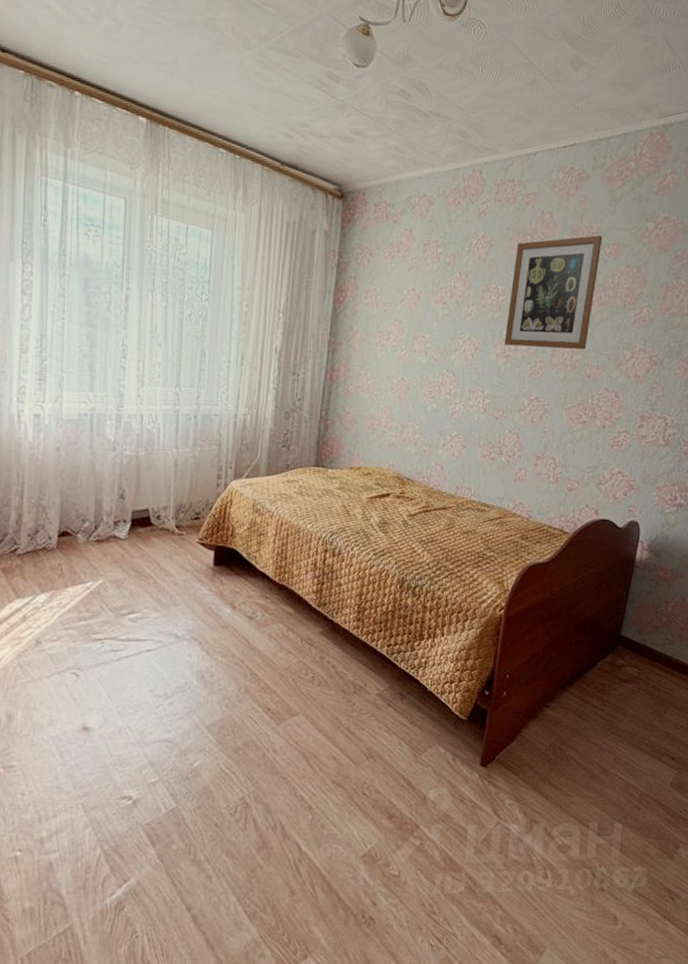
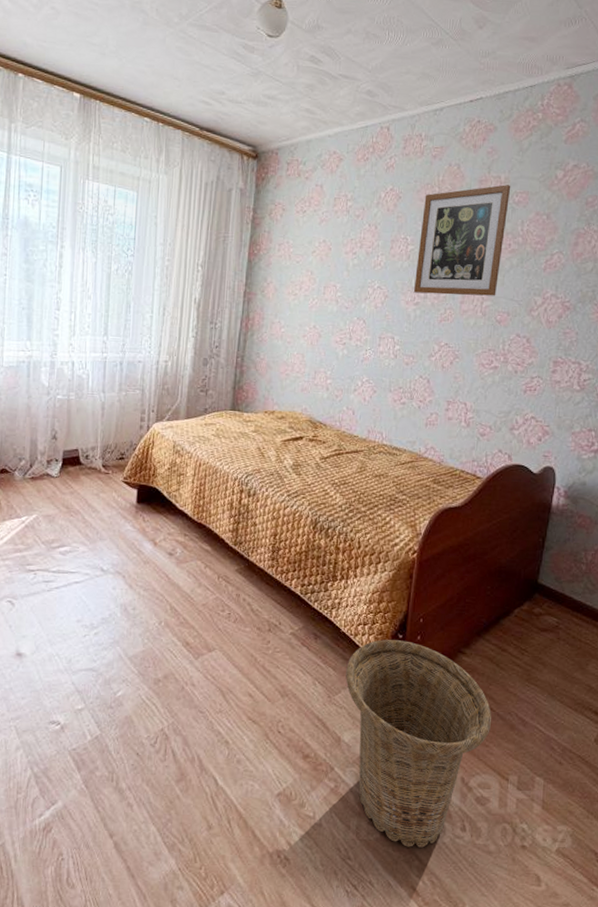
basket: none [432,697,574,898] -> present [346,639,492,848]

